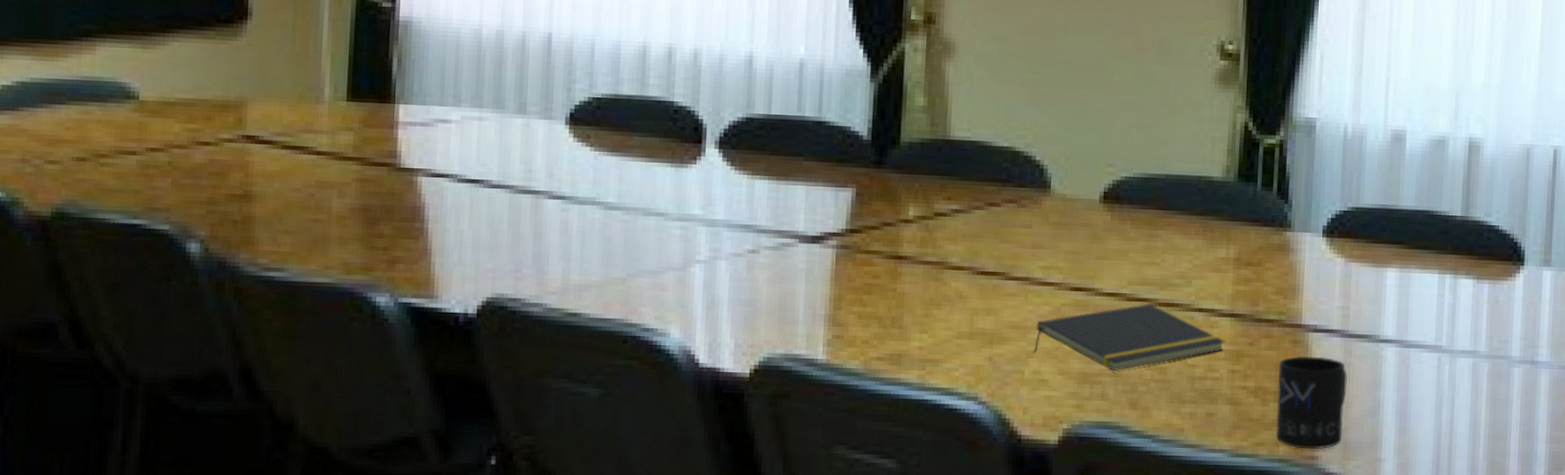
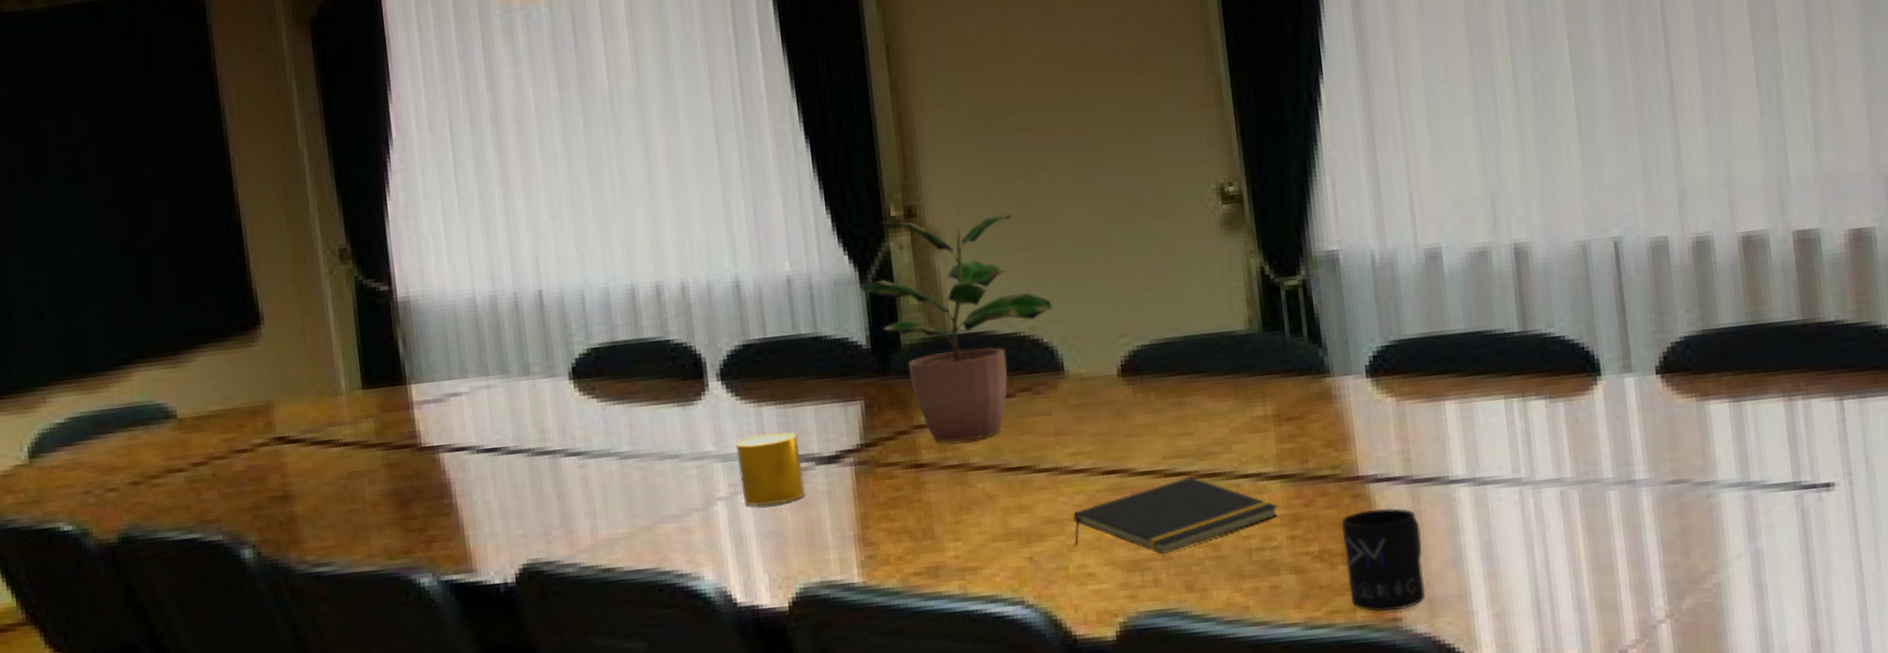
cup: none [722,205,786,275] -> present [735,431,806,506]
potted plant: none [871,22,1049,241] -> present [861,214,1053,443]

